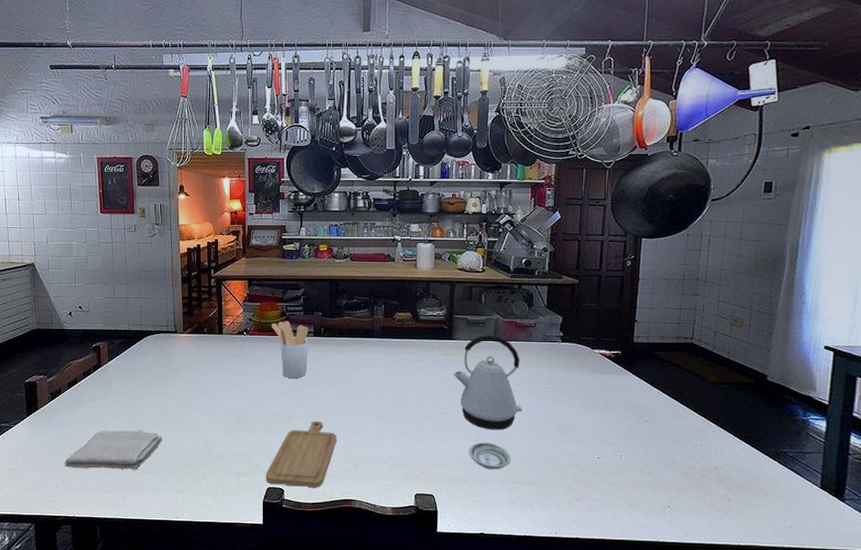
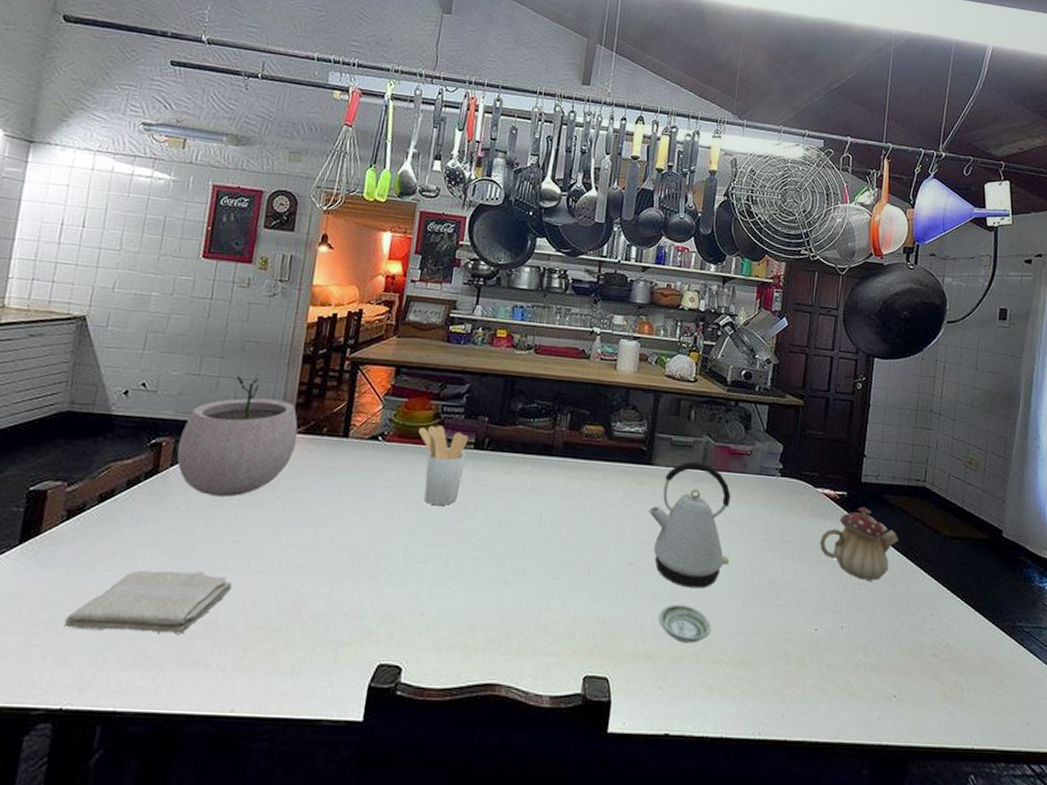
plant pot: none [110,294,187,380] -> present [176,375,298,497]
chopping board: present [266,421,336,487] -> none [378,567,487,665]
teapot: none [599,362,669,420] -> present [820,507,898,581]

